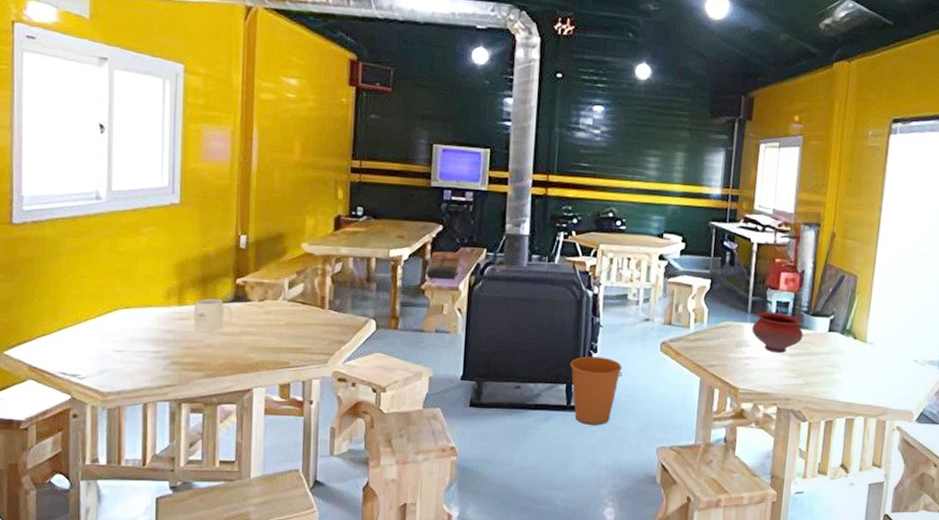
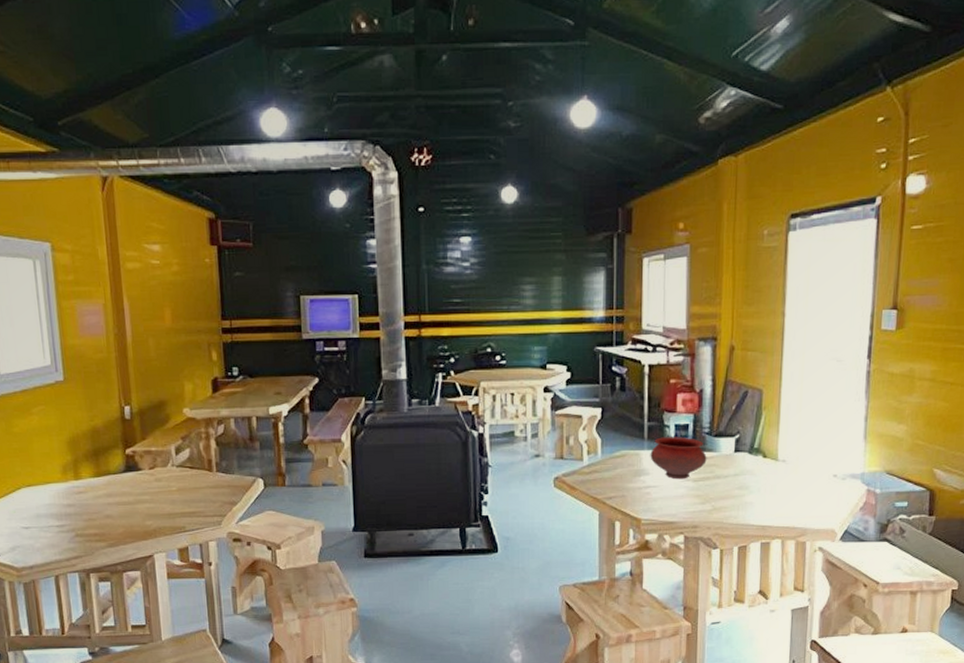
mug: present [194,299,233,332] -> none [89,471,127,504]
backpack: present [425,251,461,280] -> none [305,404,340,433]
bucket: present [570,356,623,425] -> none [461,498,517,568]

